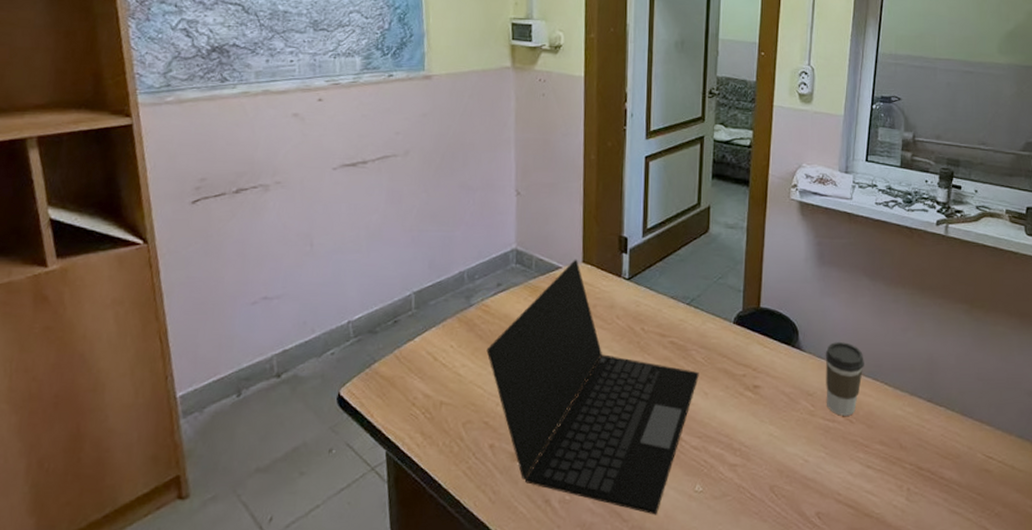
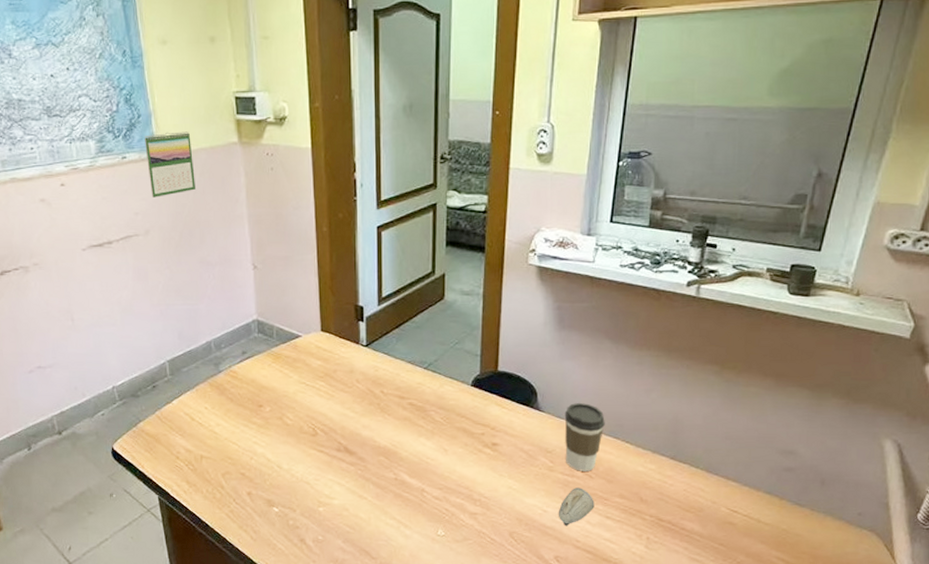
calendar: none [414,52,464,118] -> present [144,131,195,198]
laptop: present [486,259,699,515] -> none [237,328,438,554]
computer mouse: none [819,434,855,478] -> present [558,488,595,527]

